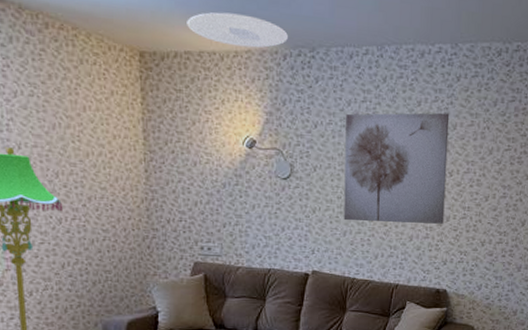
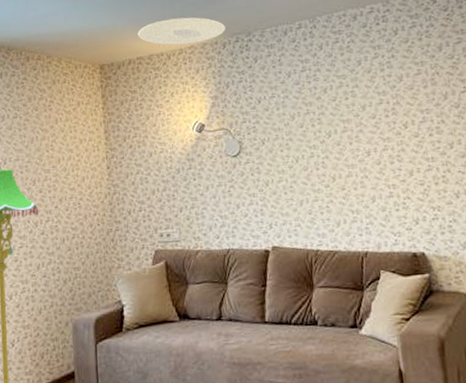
wall art: present [343,112,450,224] -> none [287,67,408,190]

